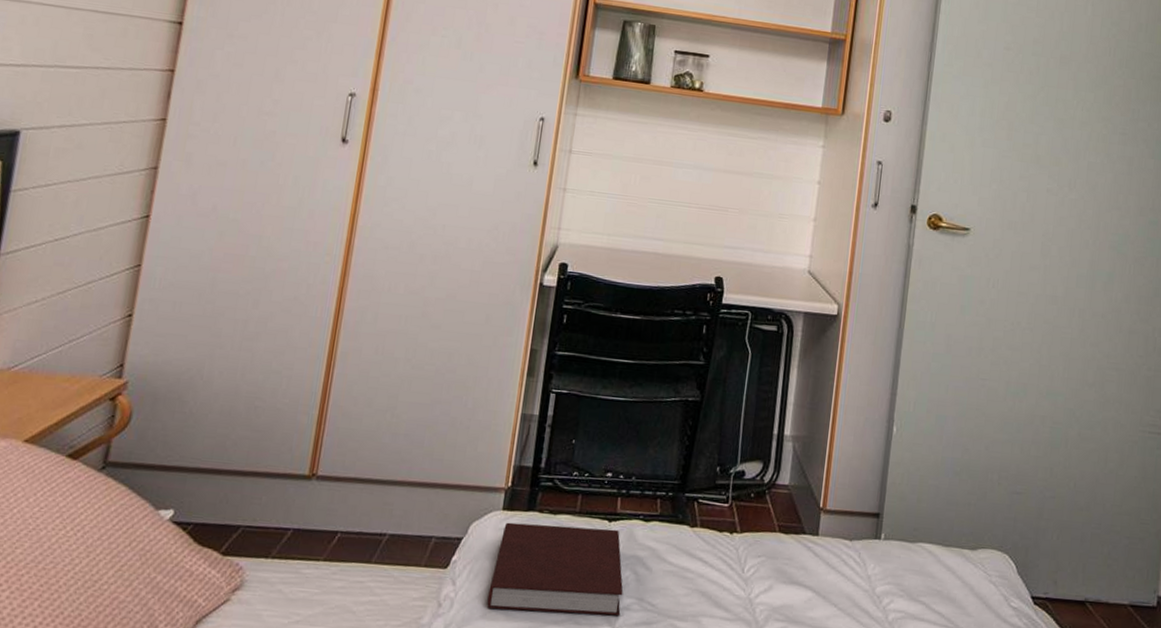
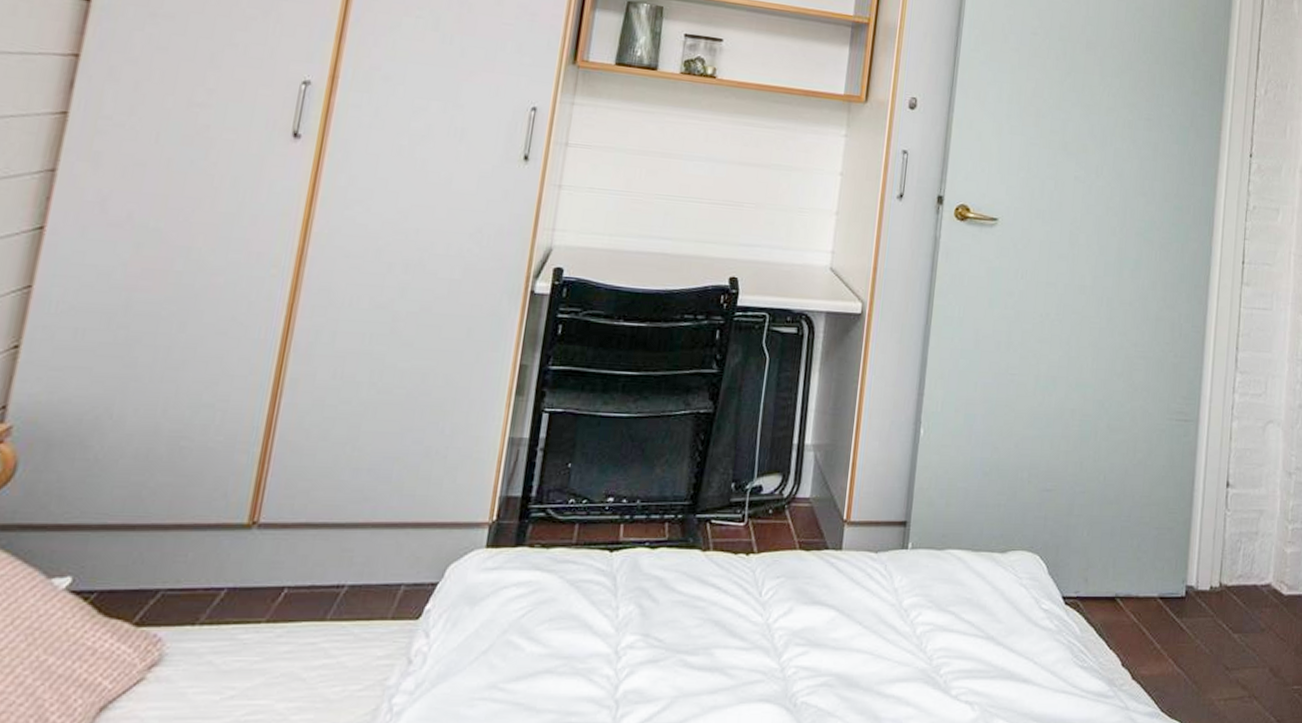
notebook: present [487,522,623,616] -> none [467,560,627,662]

